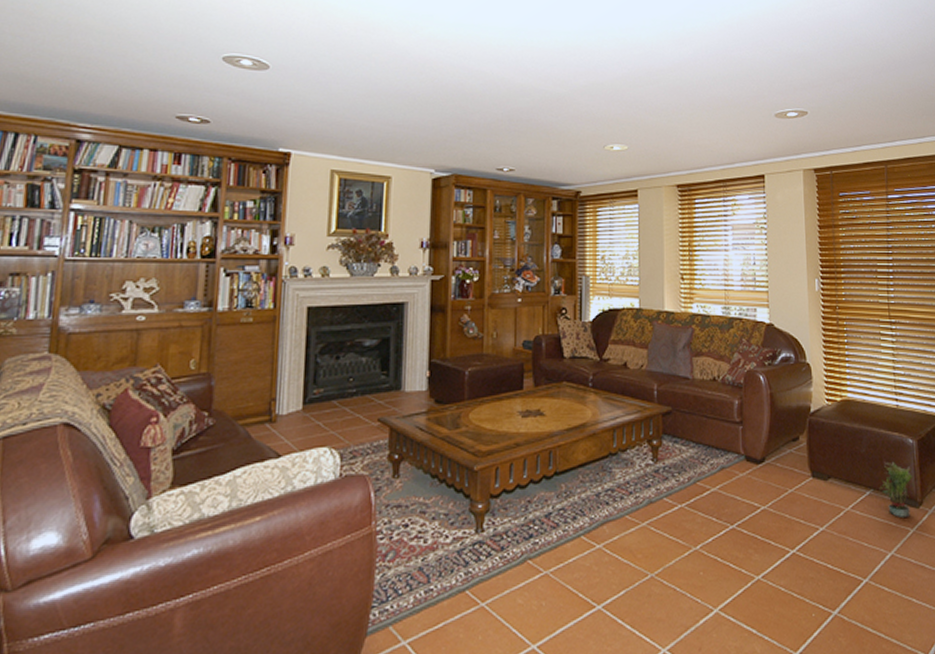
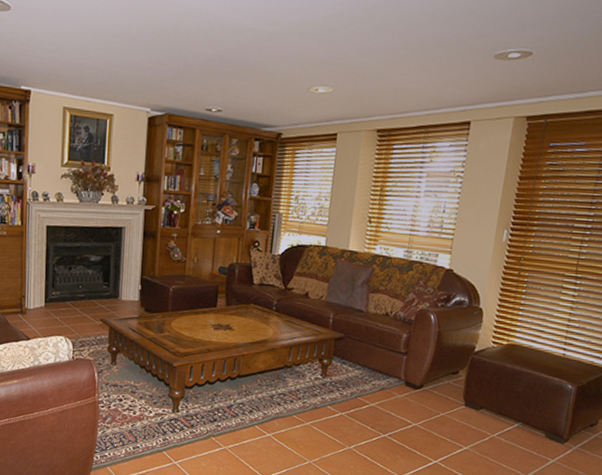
potted plant: present [879,461,913,517] -> none [528,401,565,450]

